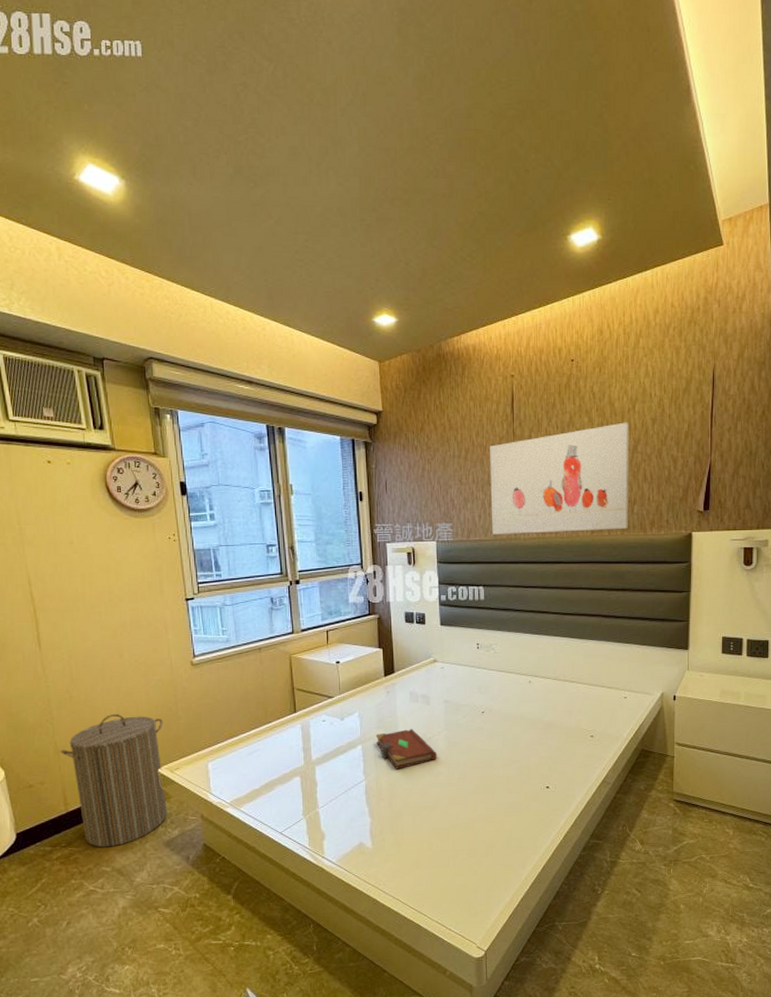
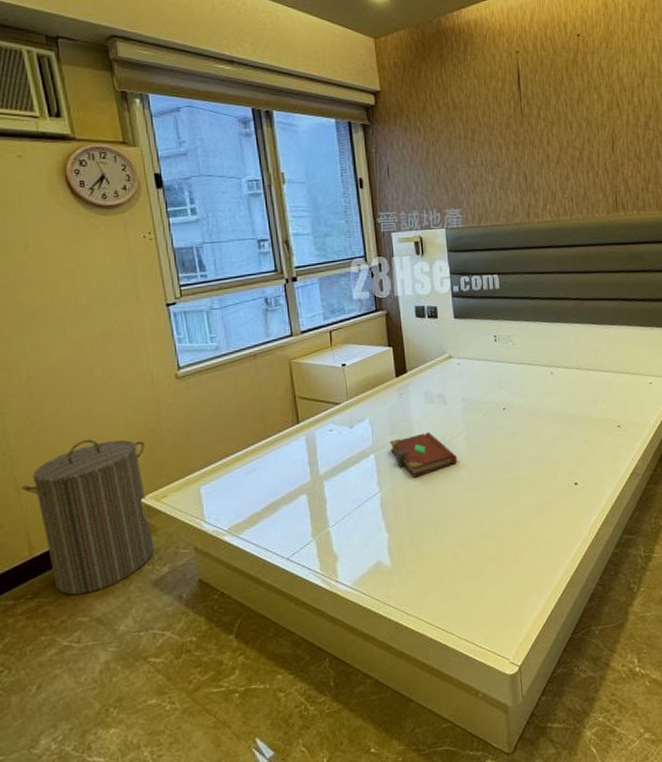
wall art: present [490,422,630,535] -> none [497,98,644,219]

